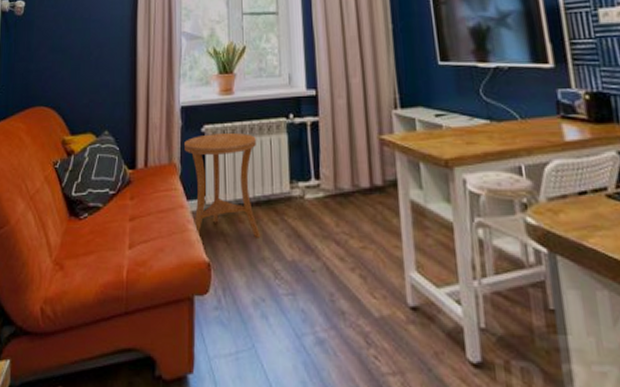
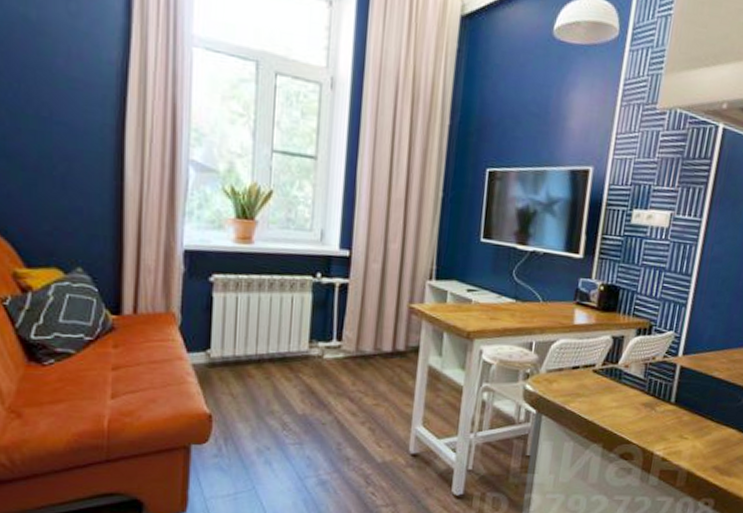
side table: present [183,133,261,238] -> none [185,284,277,393]

